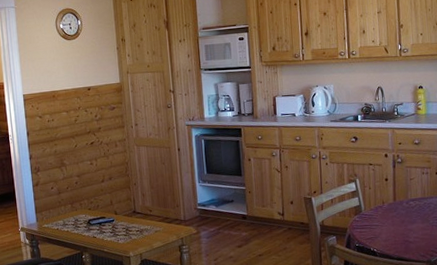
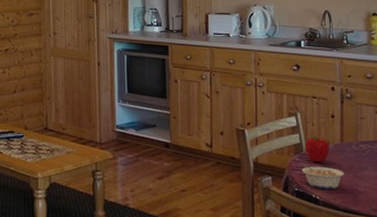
legume: none [360,221,397,243] -> present [301,162,344,189]
fruit: none [363,198,385,221] -> present [305,136,330,162]

